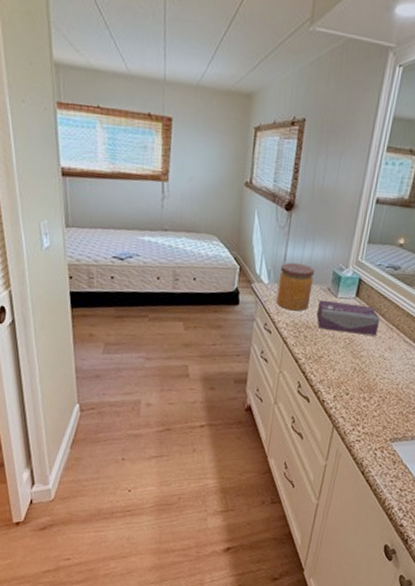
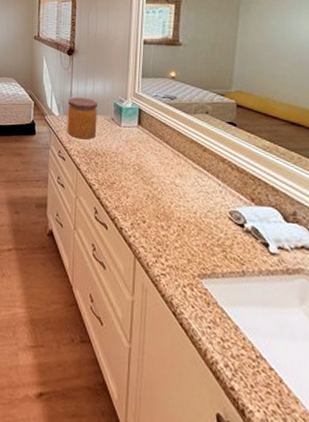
tissue box: present [316,299,380,336] -> none [104,128,165,162]

